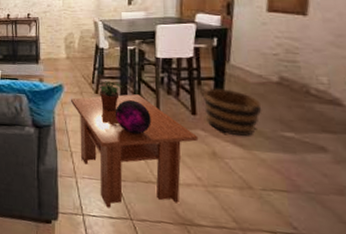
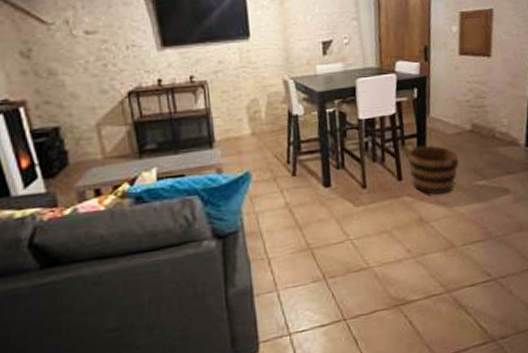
coffee table: present [70,94,199,208] -> none [261,168,406,316]
potted plant: present [99,81,123,112] -> none [295,157,325,196]
decorative orb: present [115,100,152,135] -> none [317,176,359,218]

